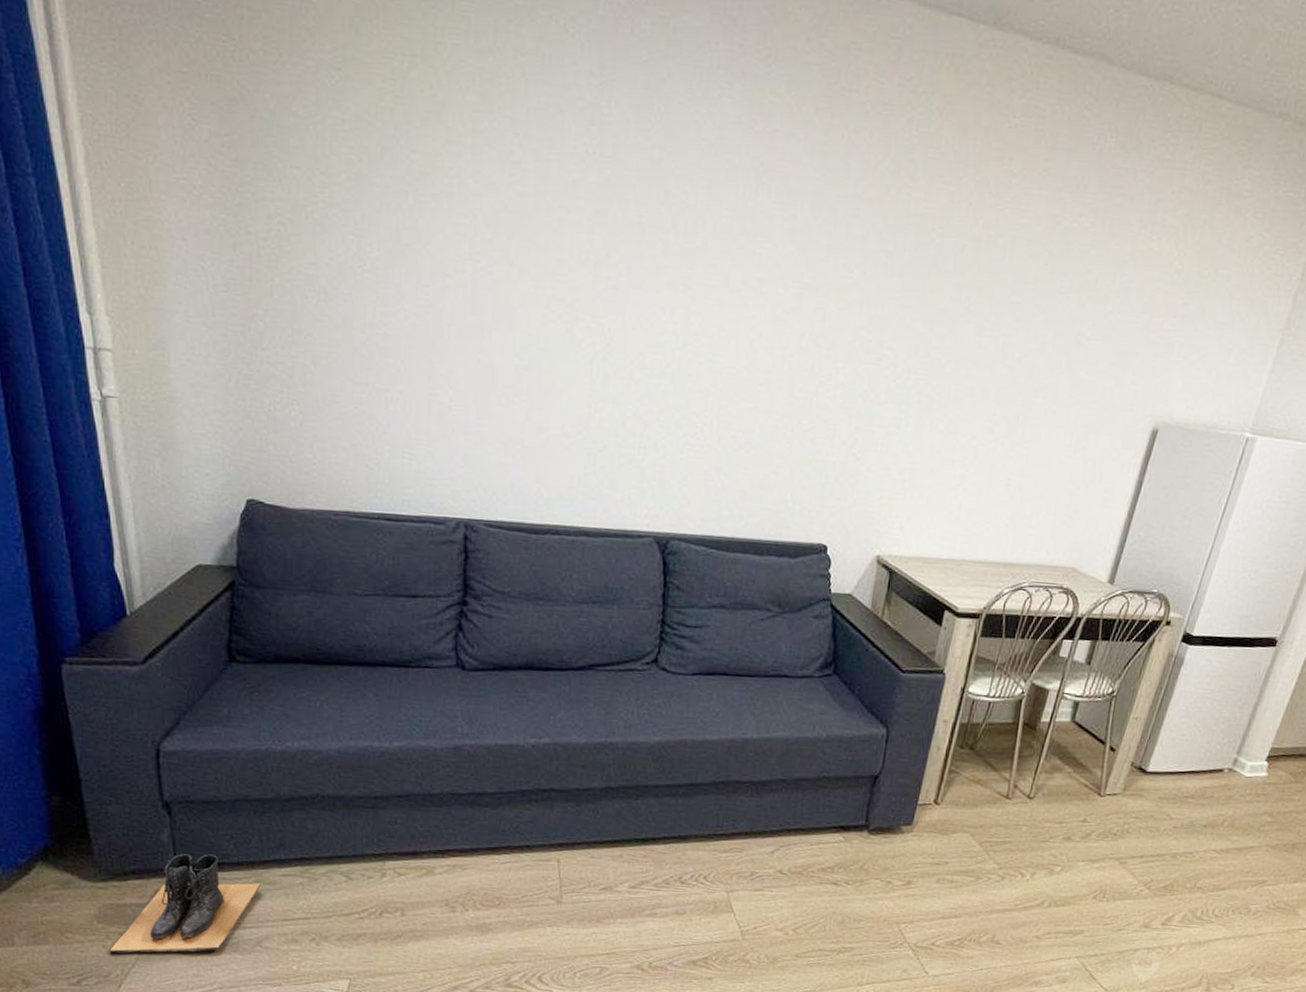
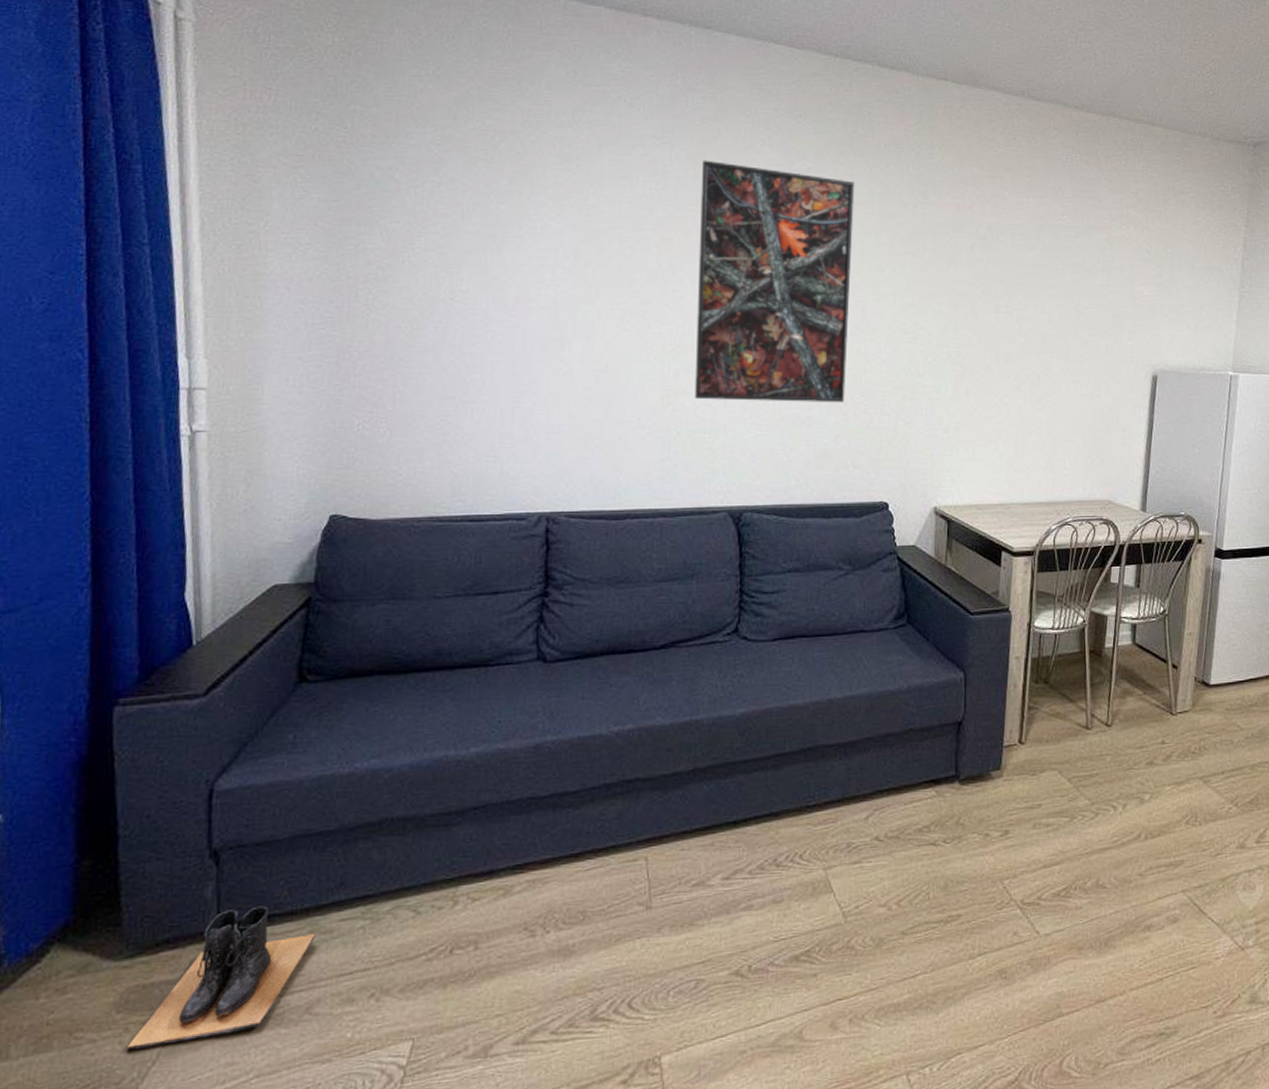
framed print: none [625,110,829,429] -> present [695,160,855,403]

